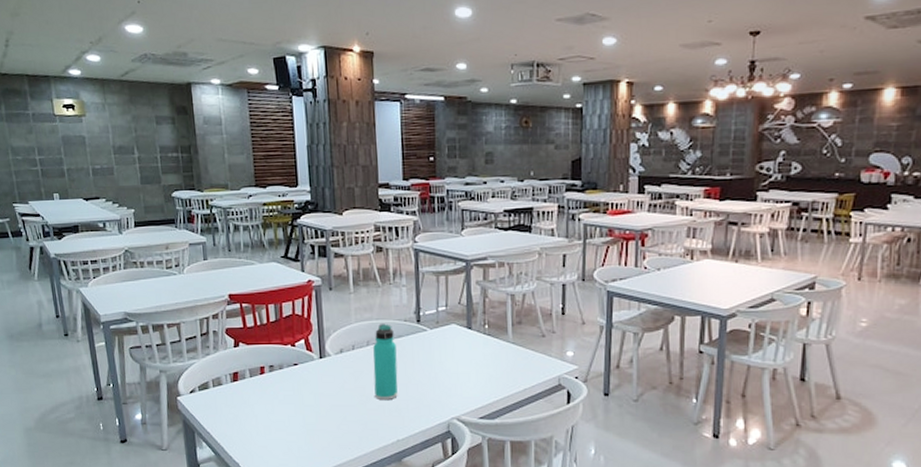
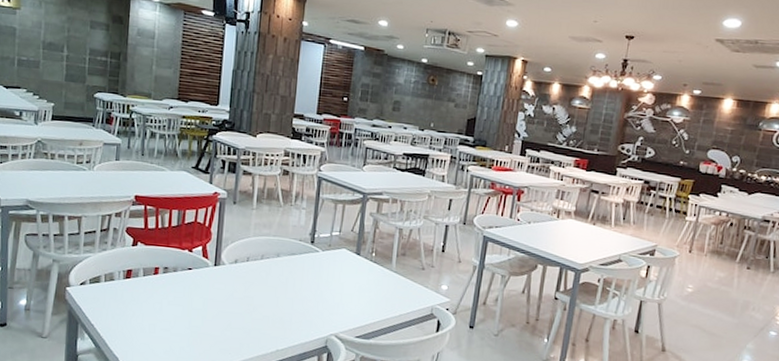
thermos bottle: present [373,324,398,401] -> none [262,240,289,312]

